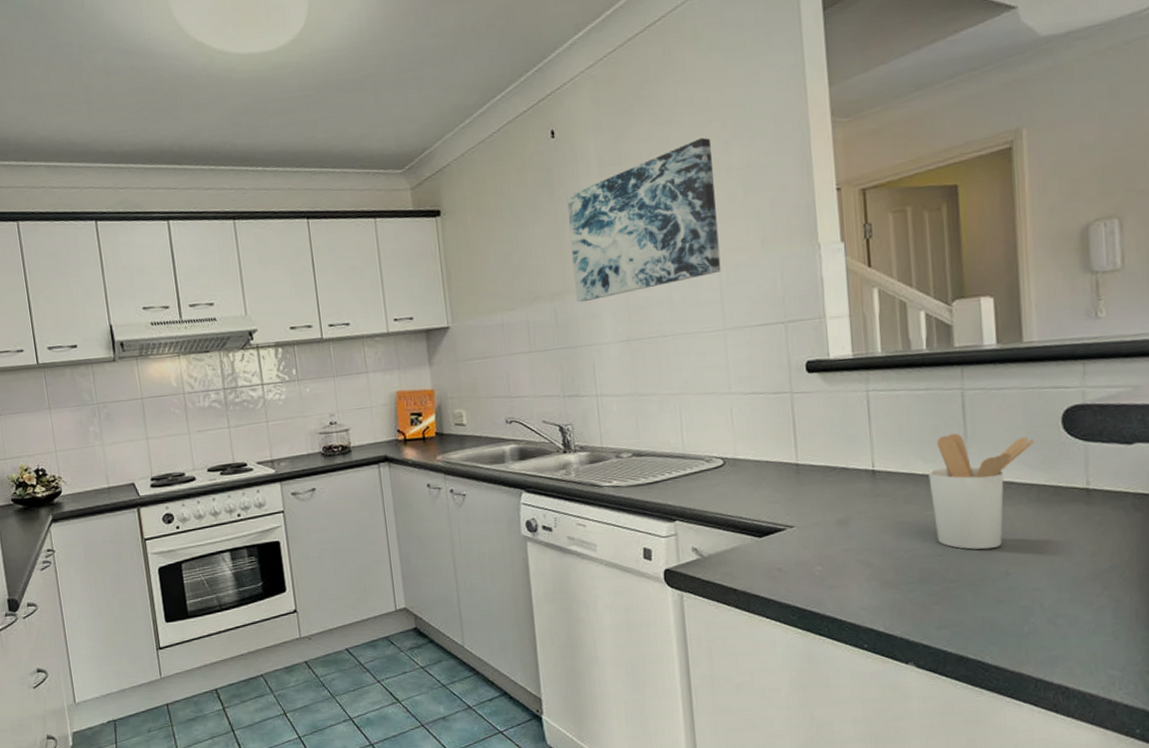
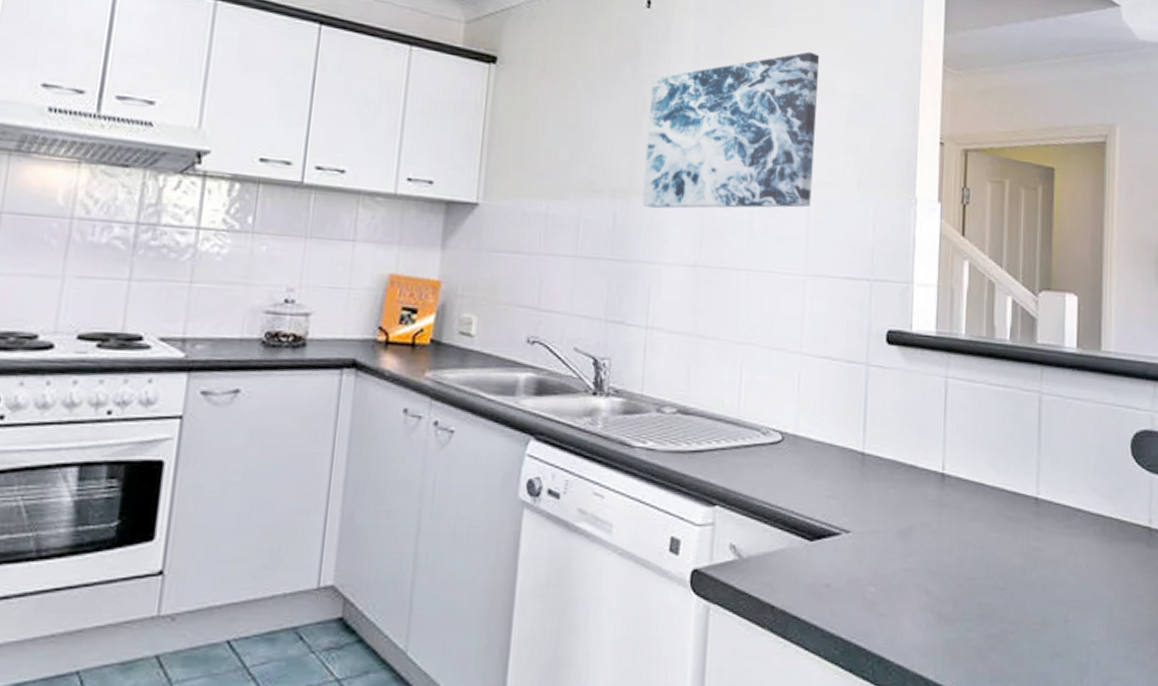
utensil holder: present [928,433,1036,550] -> none [998,443,1105,587]

